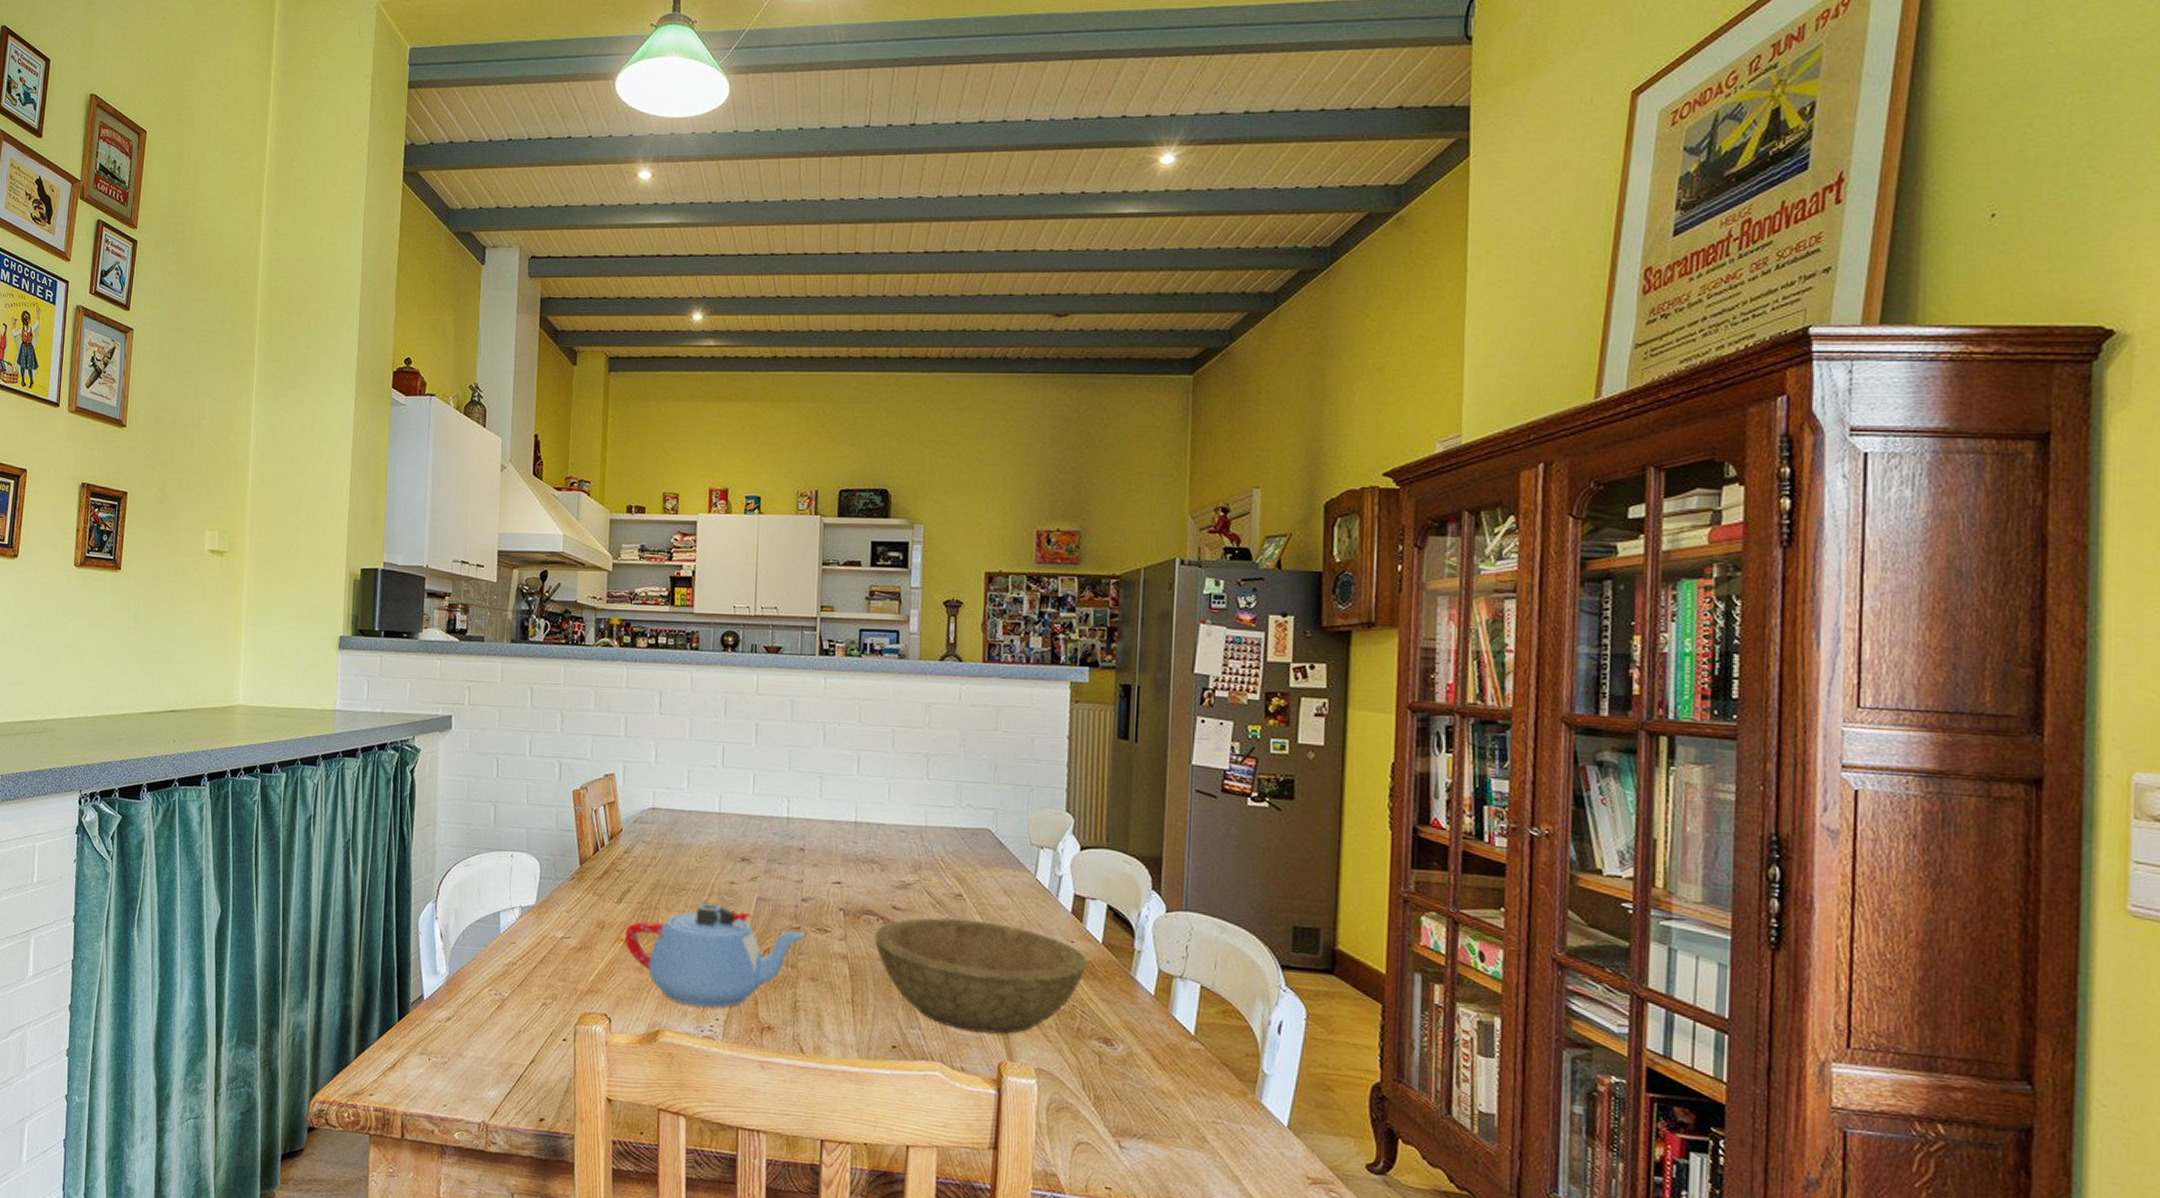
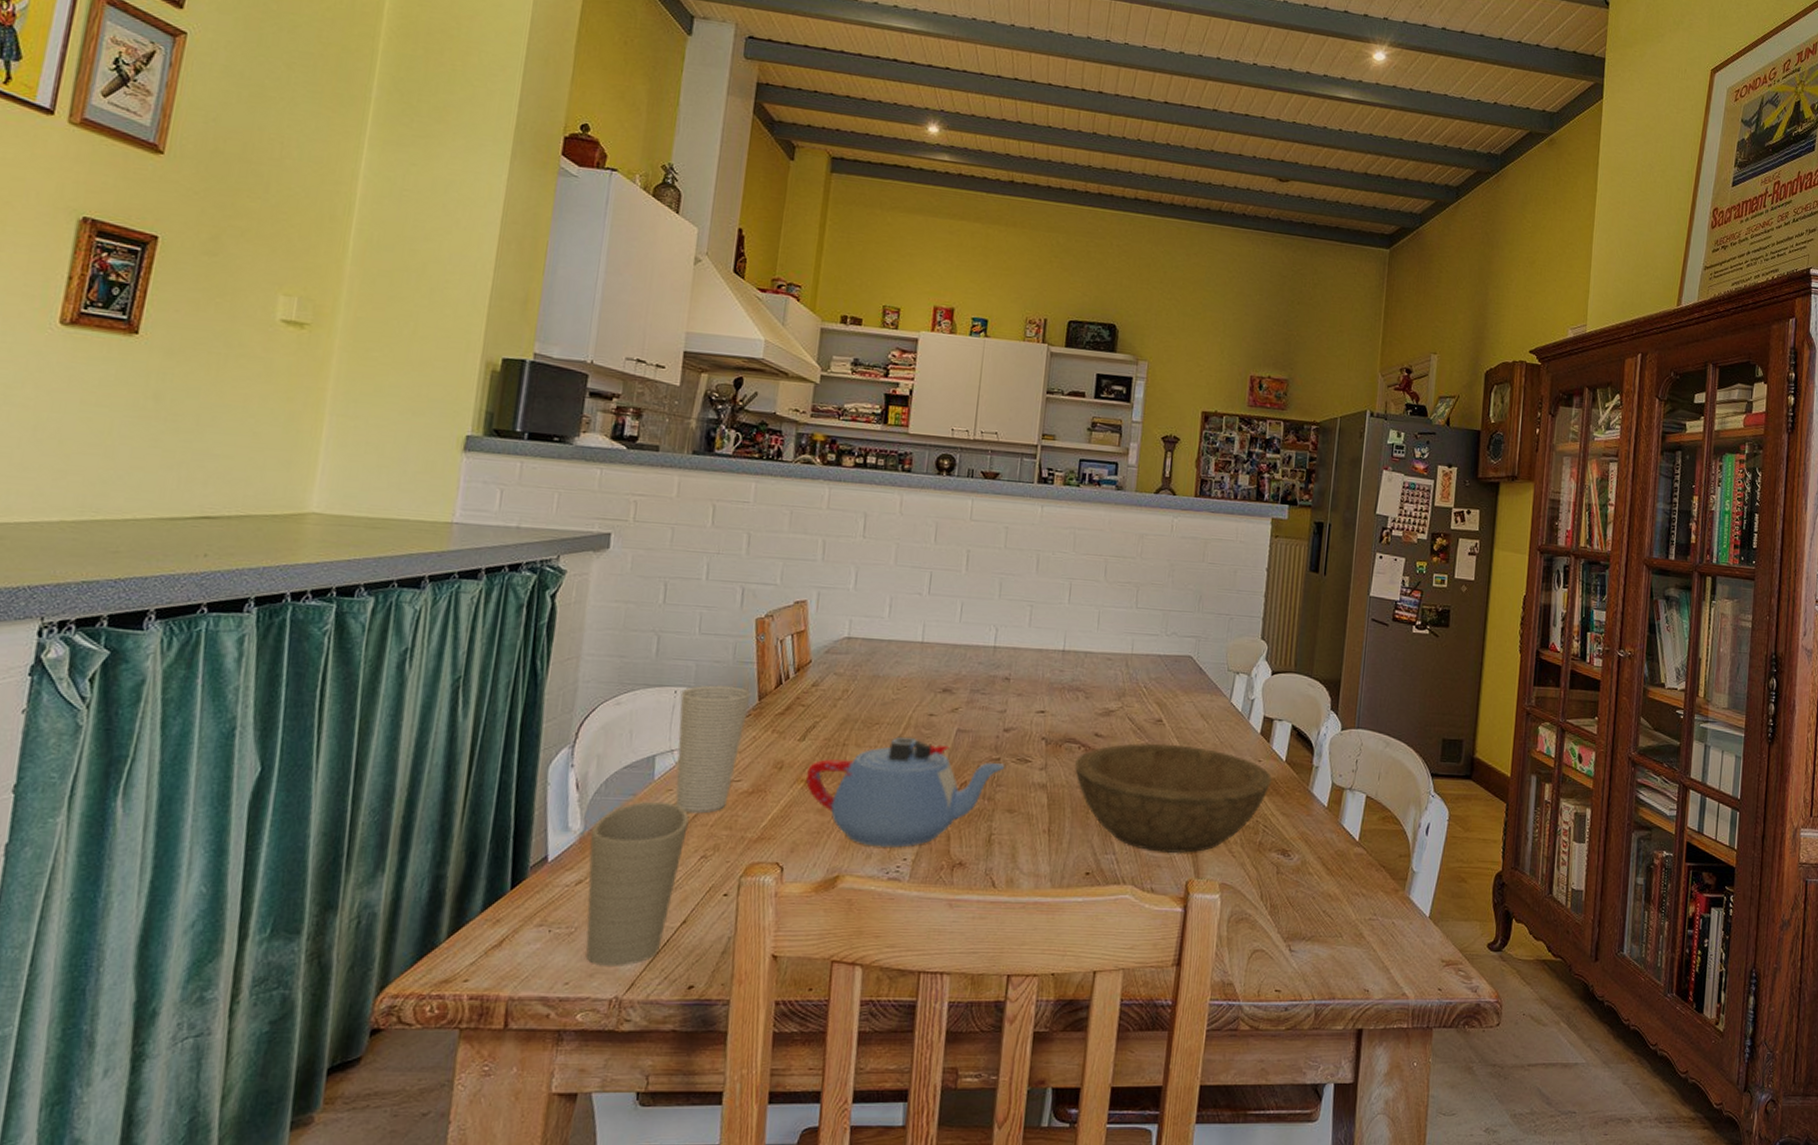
cup: none [454,952,531,1096] -> present [586,801,690,966]
cup: none [516,850,573,966] -> present [675,684,751,814]

